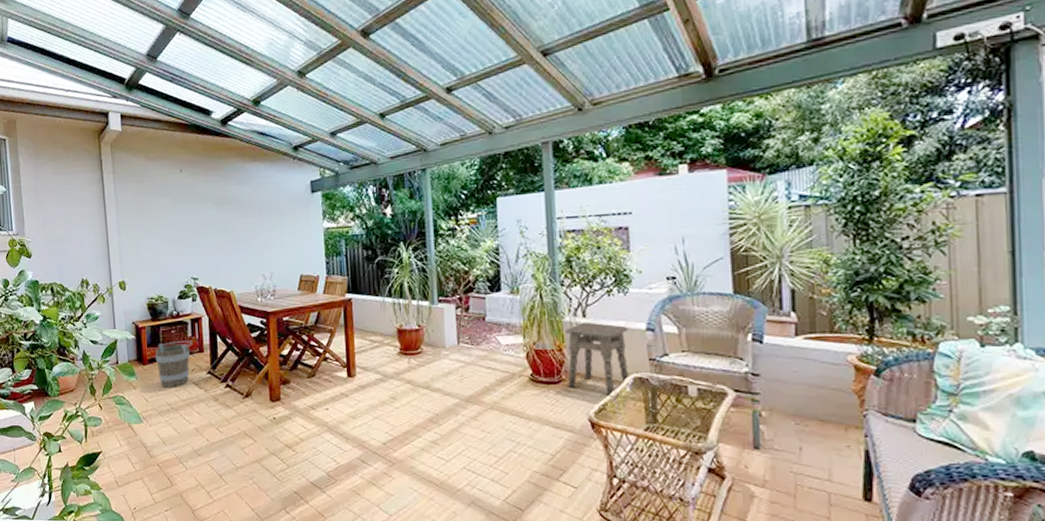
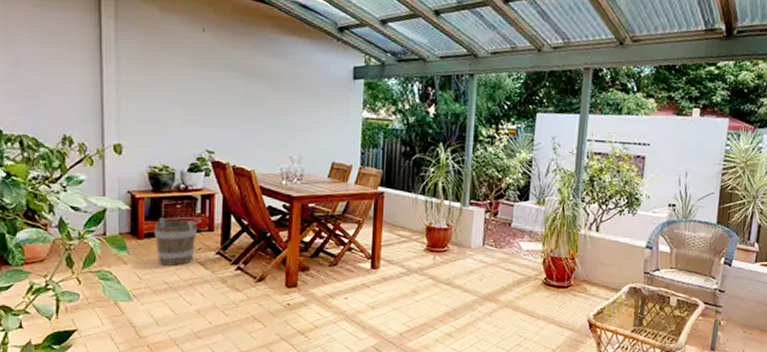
side table: present [565,322,629,397] -> none [575,236,631,303]

